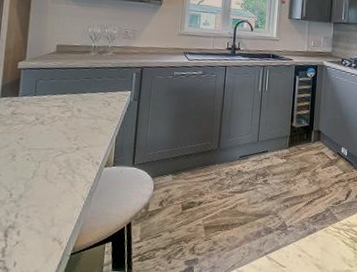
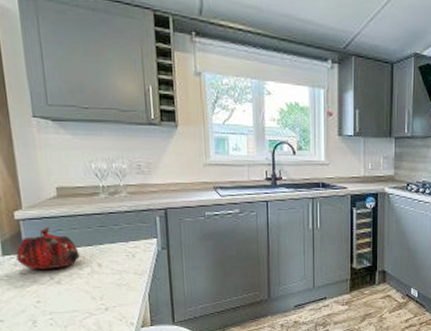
teapot: none [12,76,65,111] -> present [16,227,80,269]

